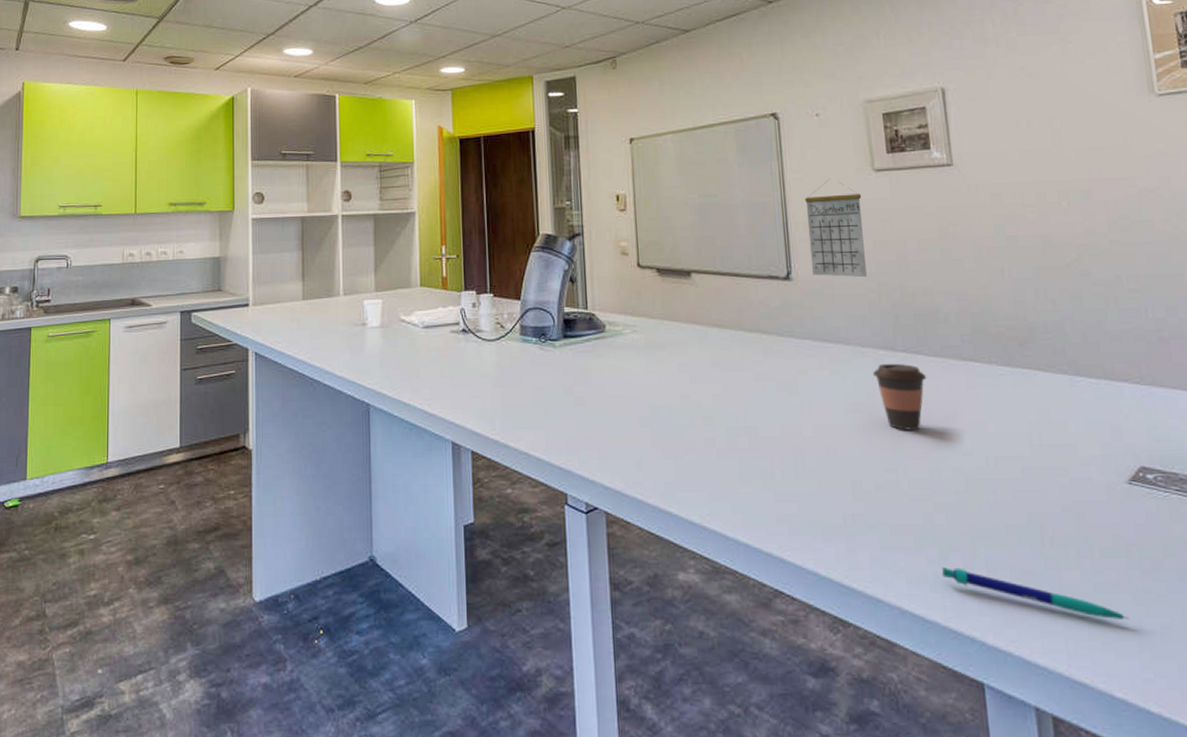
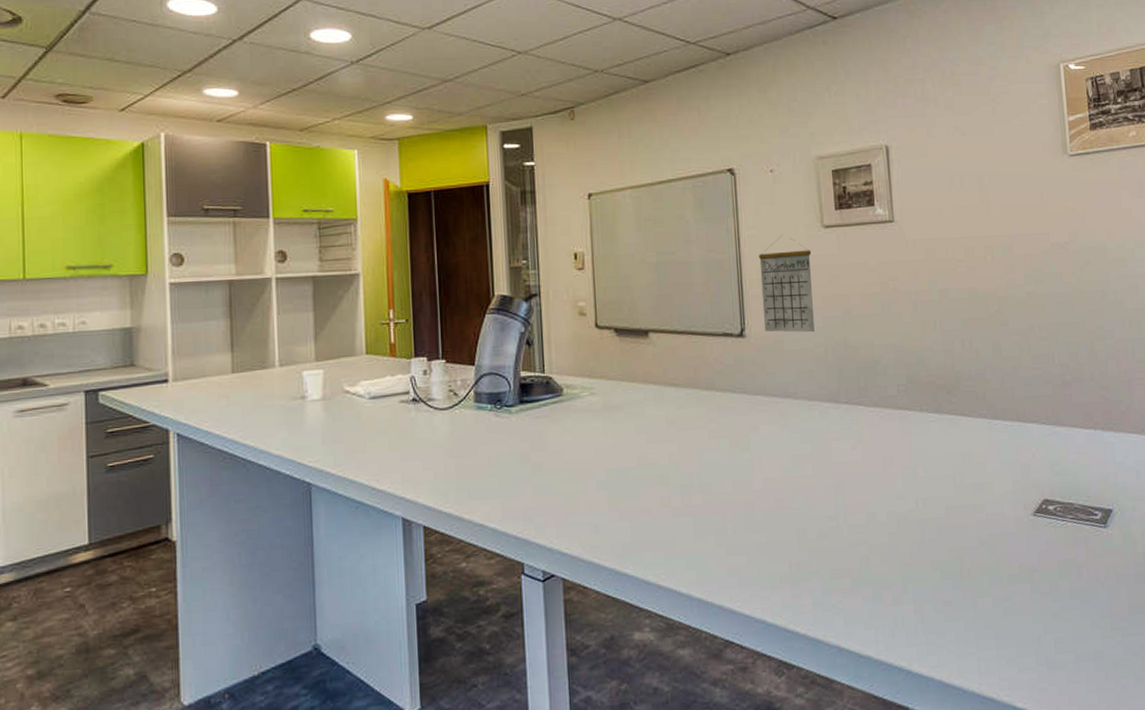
coffee cup: present [873,363,927,430] -> none [818,415,866,479]
pen: present [942,567,1130,619] -> none [875,604,1030,639]

